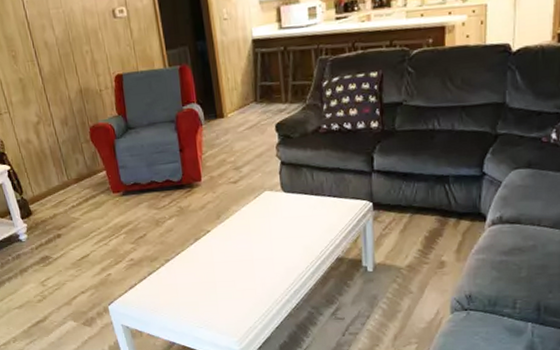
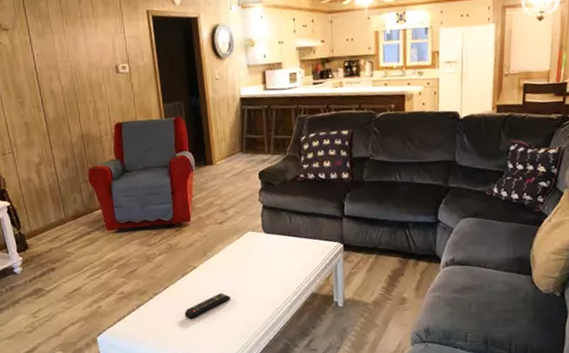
remote control: none [199,259,248,286] -> present [184,293,230,319]

